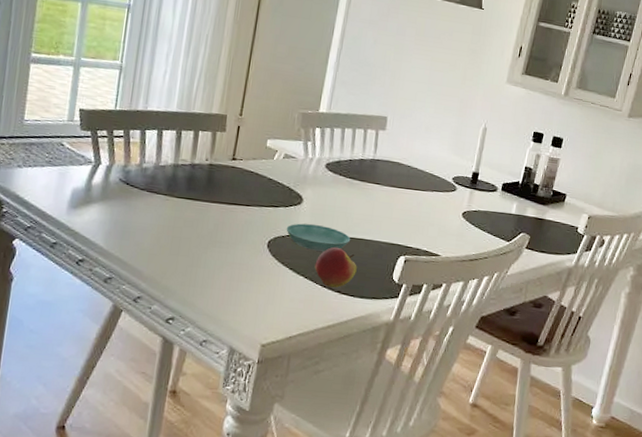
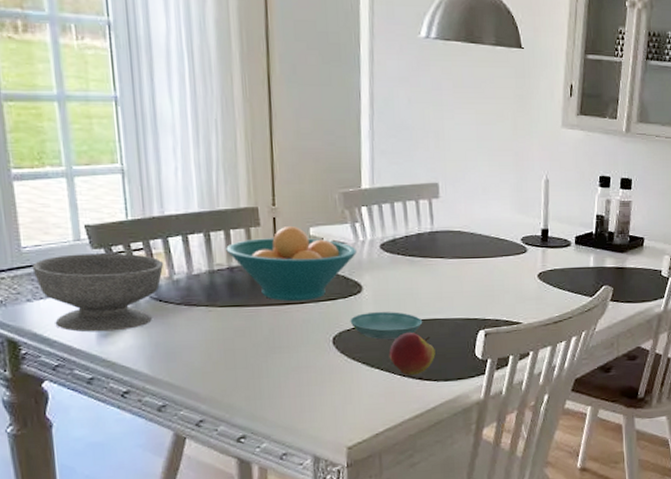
bowl: none [28,132,138,205] -> present [32,253,164,332]
fruit bowl: none [192,135,304,204] -> present [226,226,357,302]

